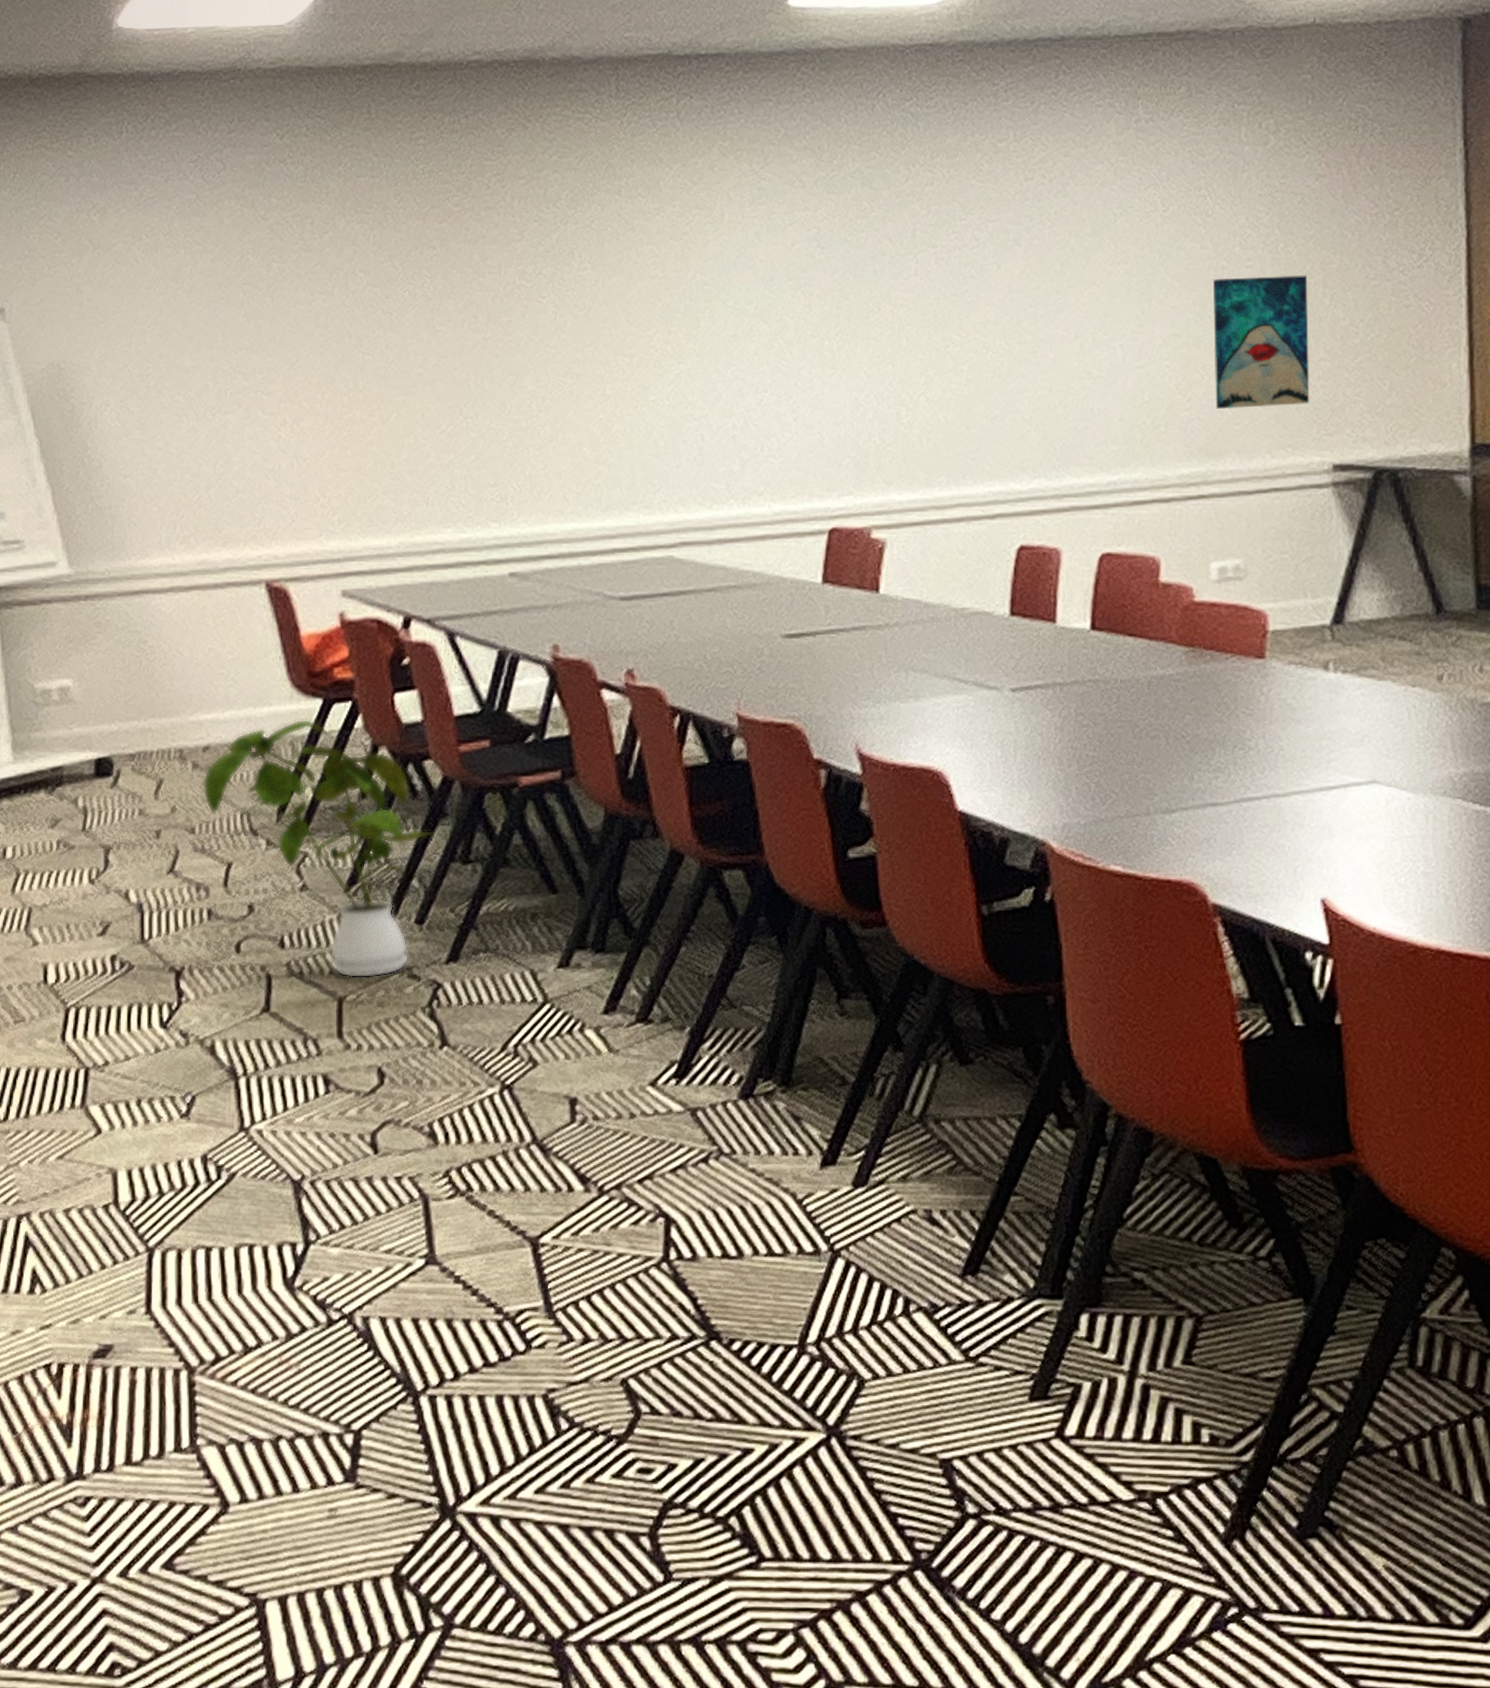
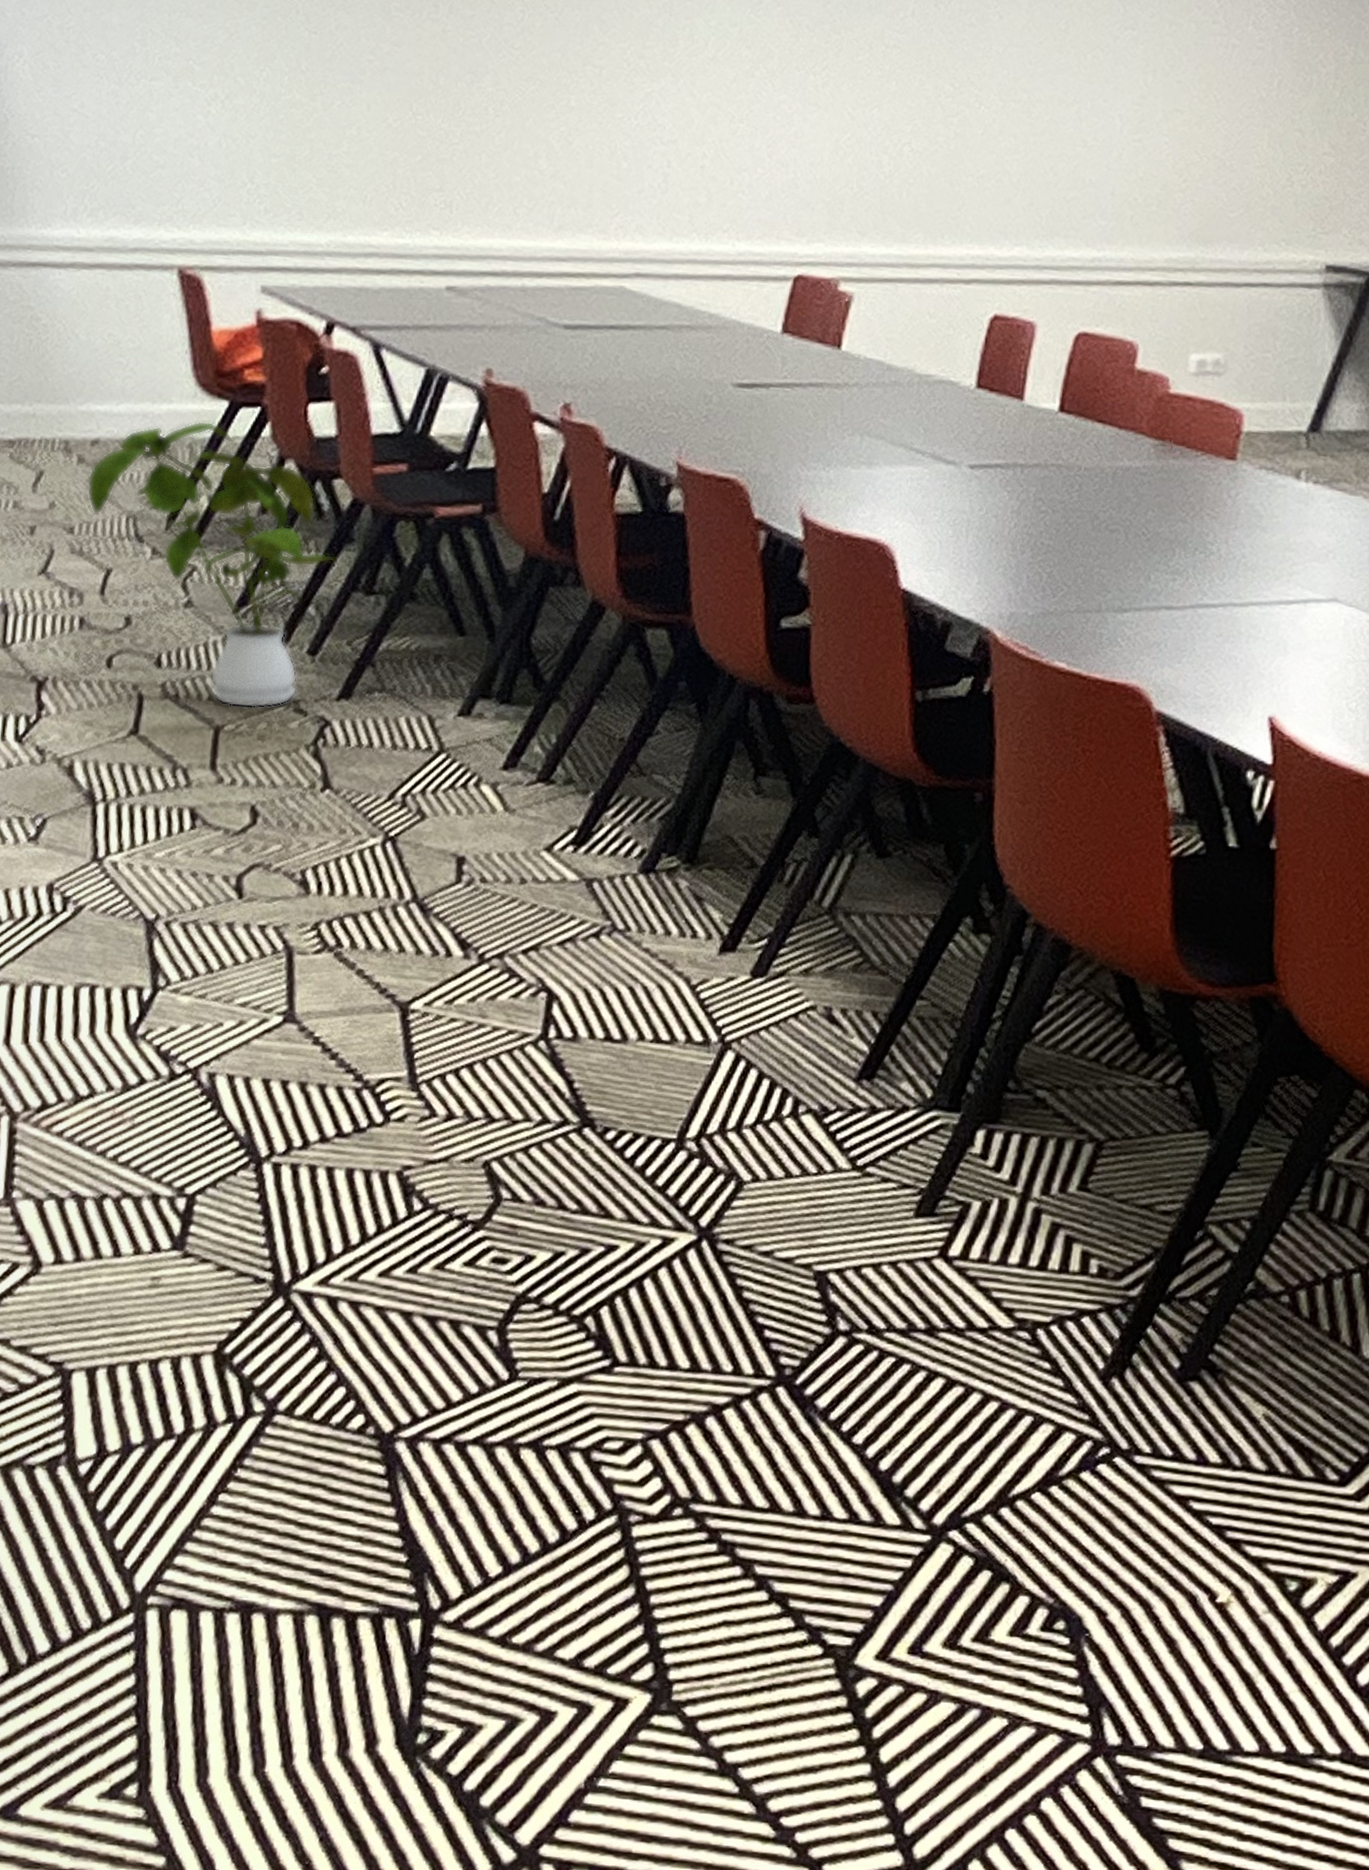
wall art: present [1213,275,1310,410] -> none [1211,57,1320,199]

